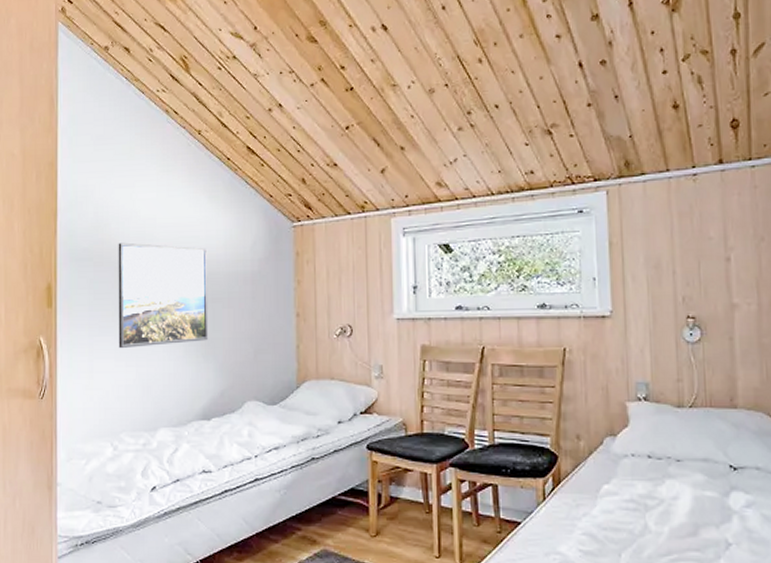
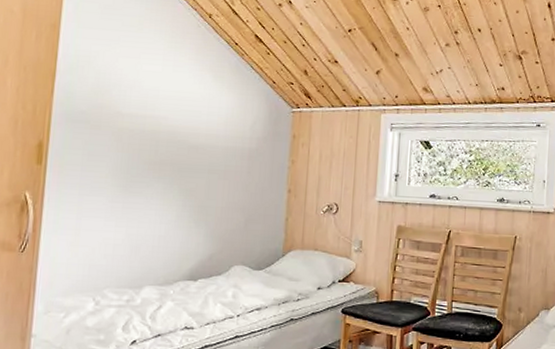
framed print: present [118,242,209,348] -> none [109,109,207,209]

